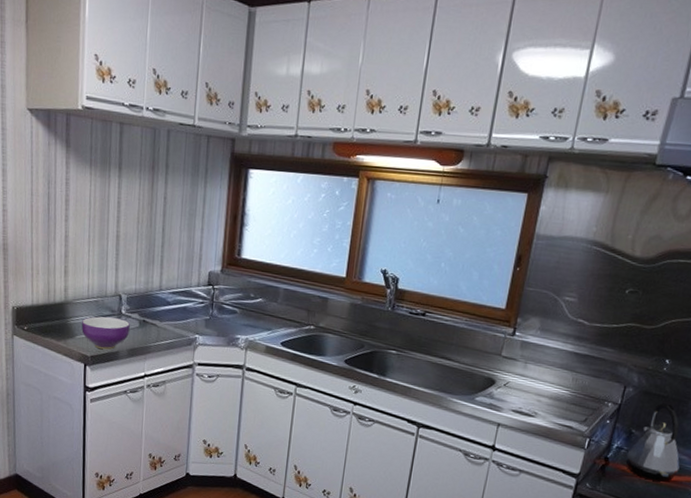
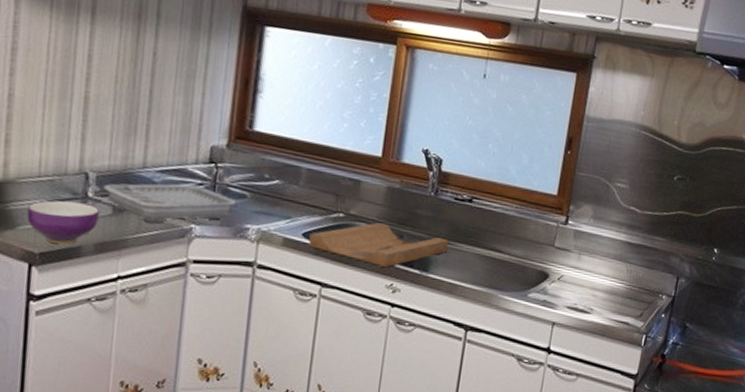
dish rack: none [132,302,230,335] -> present [103,183,237,225]
cutting board: none [286,334,404,372] -> present [308,222,449,268]
kettle: present [625,403,680,482] -> none [681,294,732,378]

